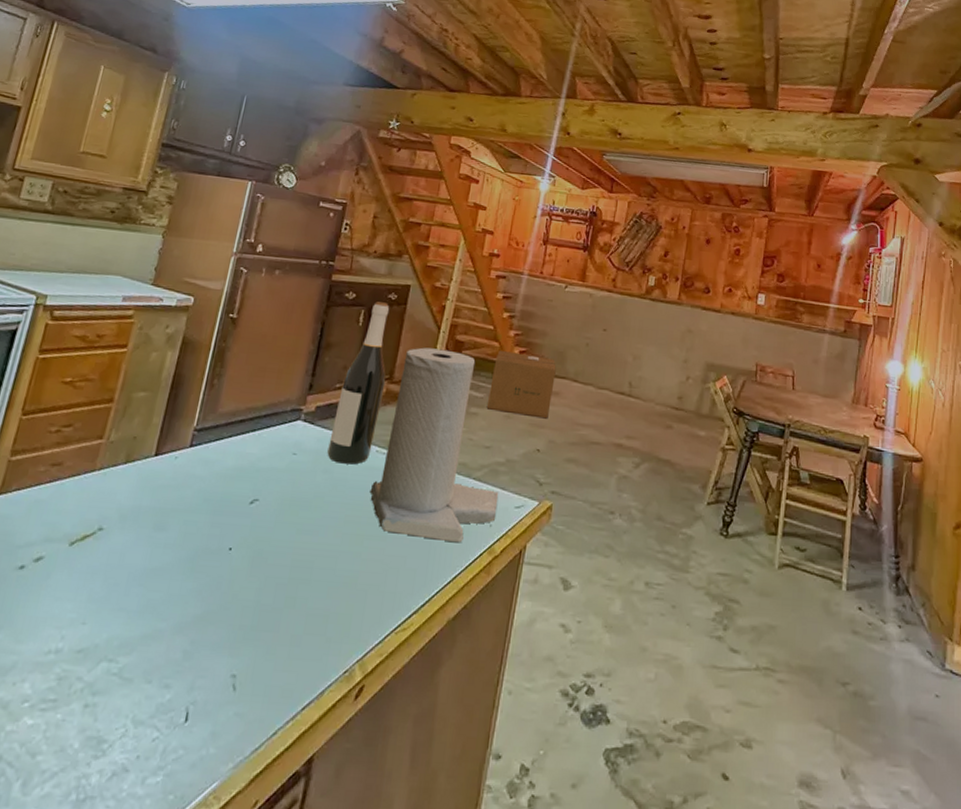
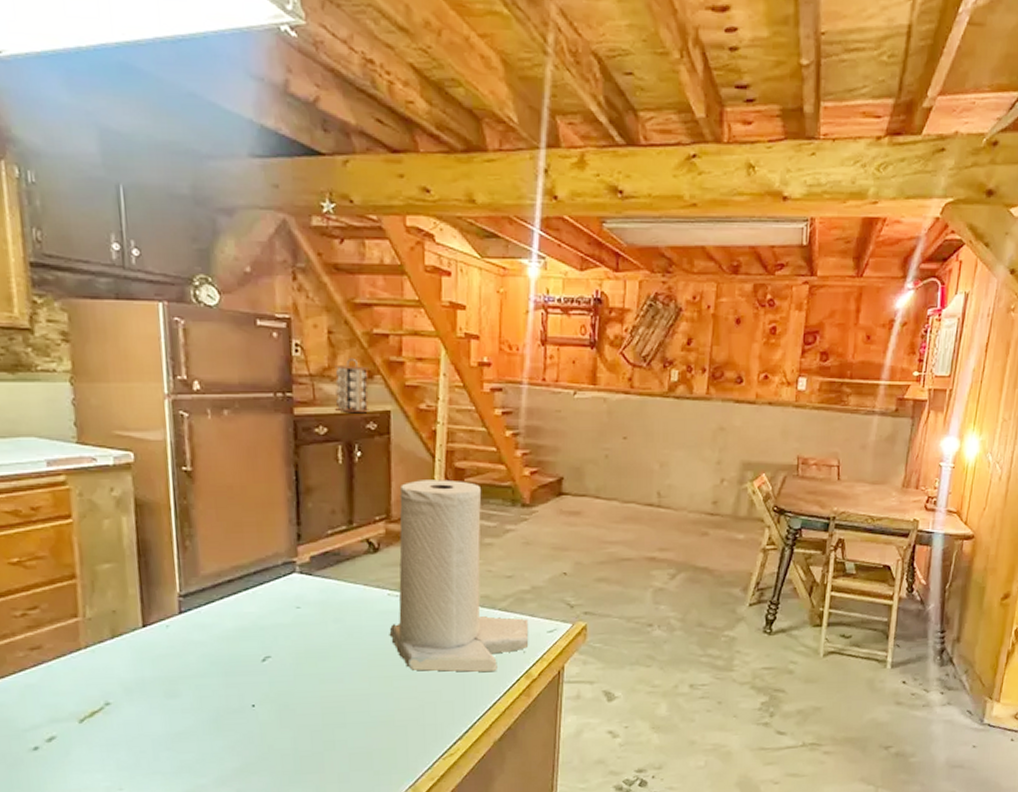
wine bottle: present [327,302,390,465] -> none [333,434,384,611]
spice rack: none [366,239,400,285] -> present [334,358,370,414]
box: present [486,351,556,419] -> none [501,474,574,541]

